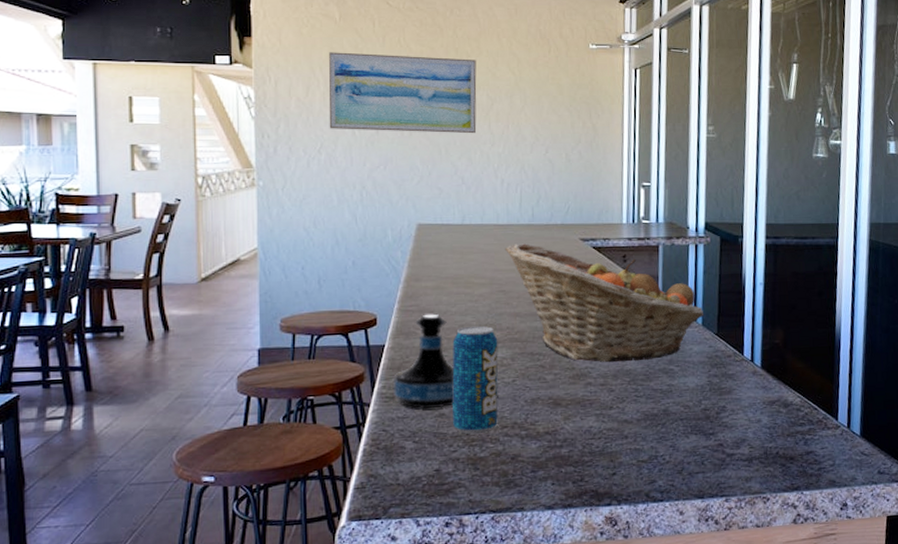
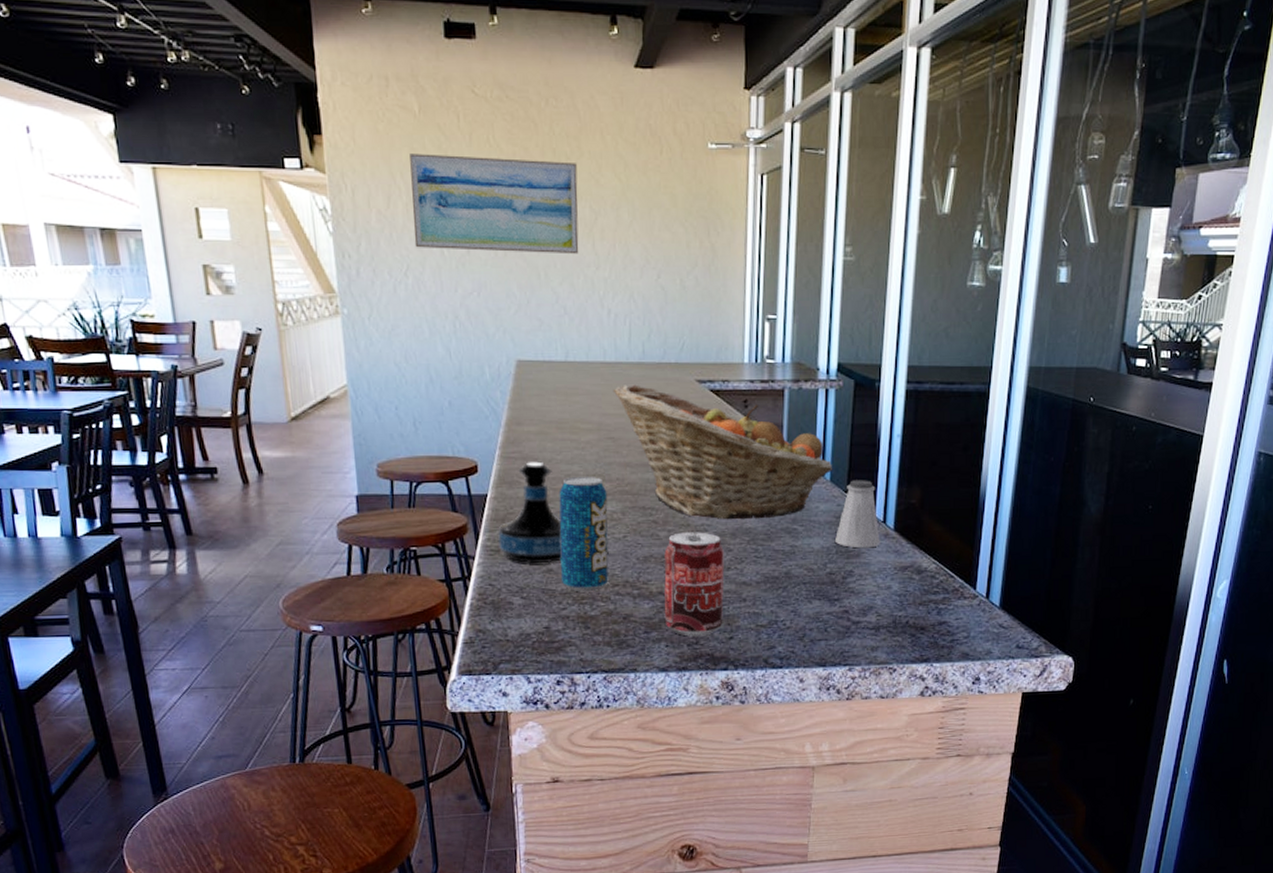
beverage can: none [550,374,607,474] -> present [664,532,724,637]
saltshaker: none [707,323,749,386] -> present [834,480,880,548]

